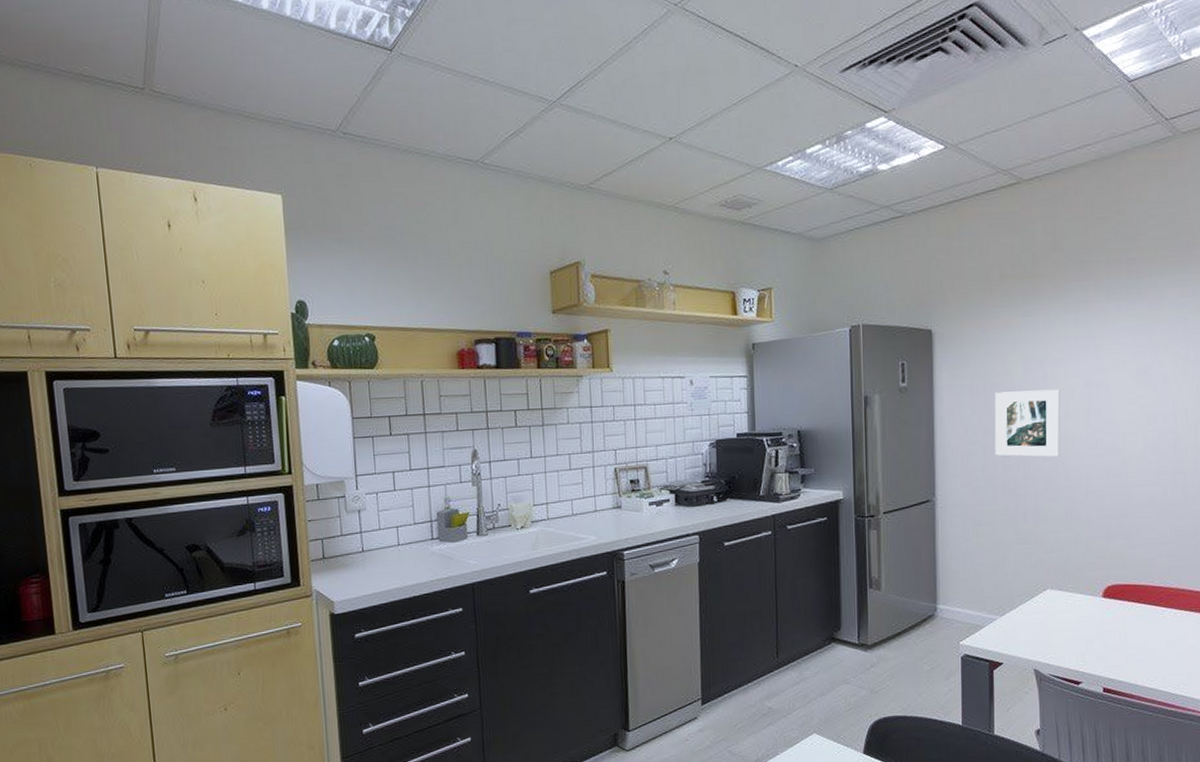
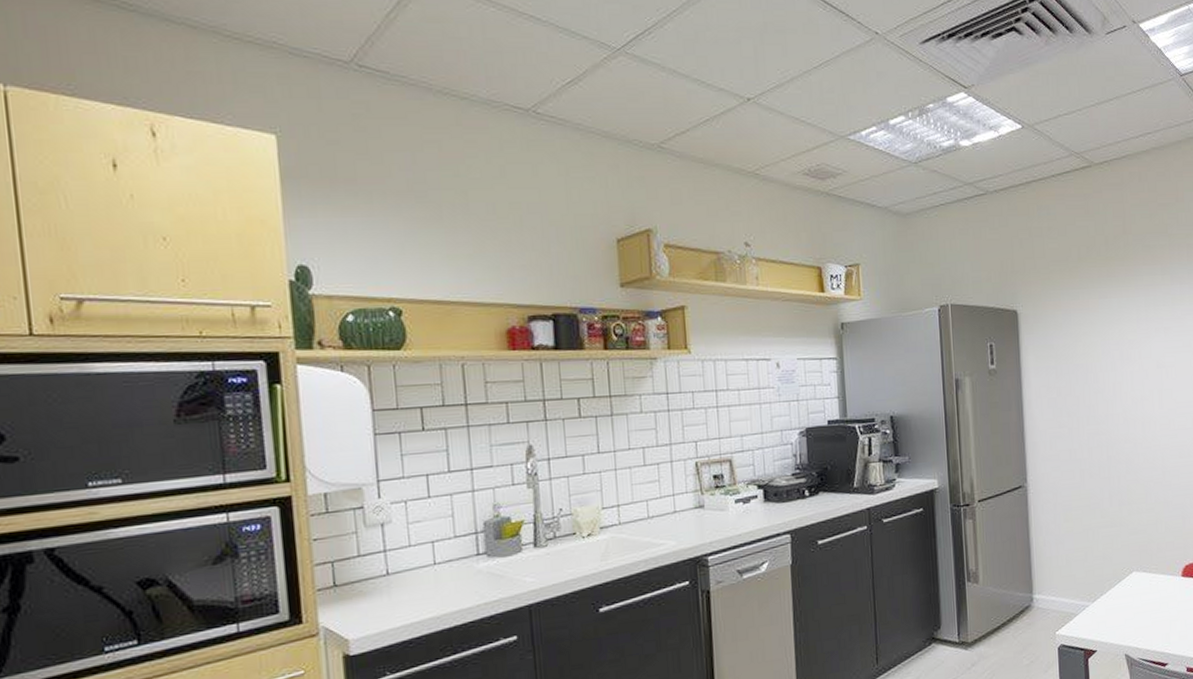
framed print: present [994,389,1060,457] -> none [1078,370,1139,439]

